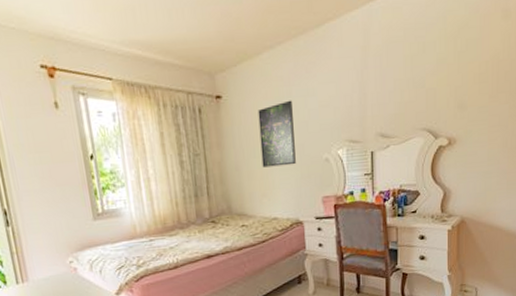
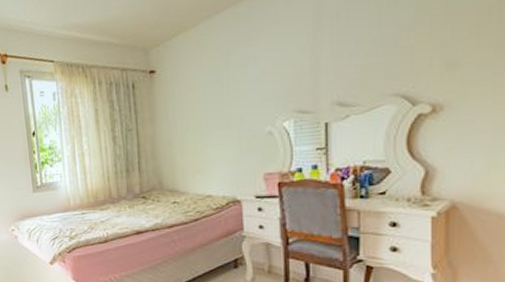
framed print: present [258,100,296,168] -> none [192,70,234,142]

